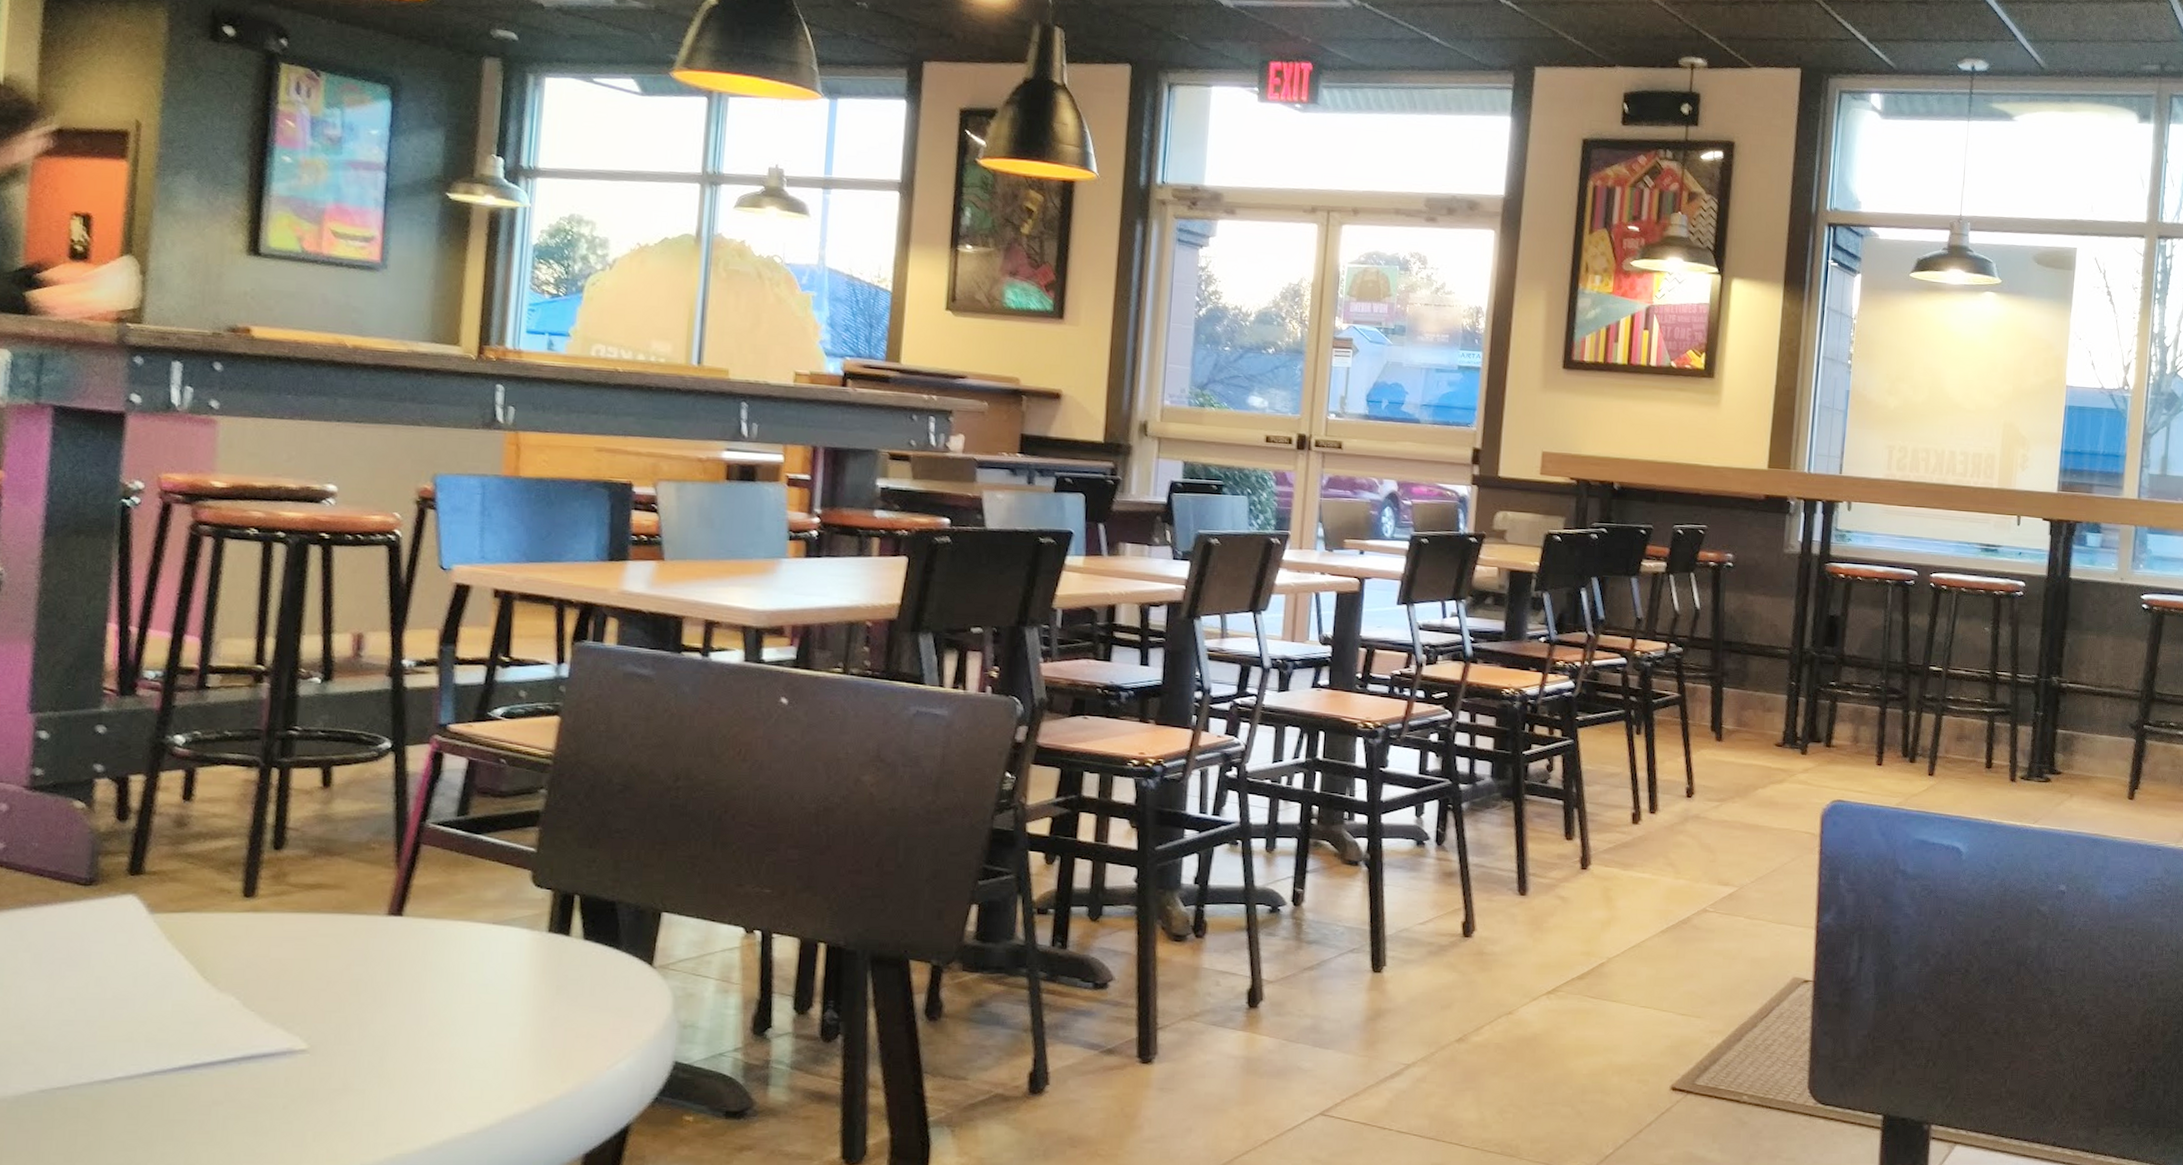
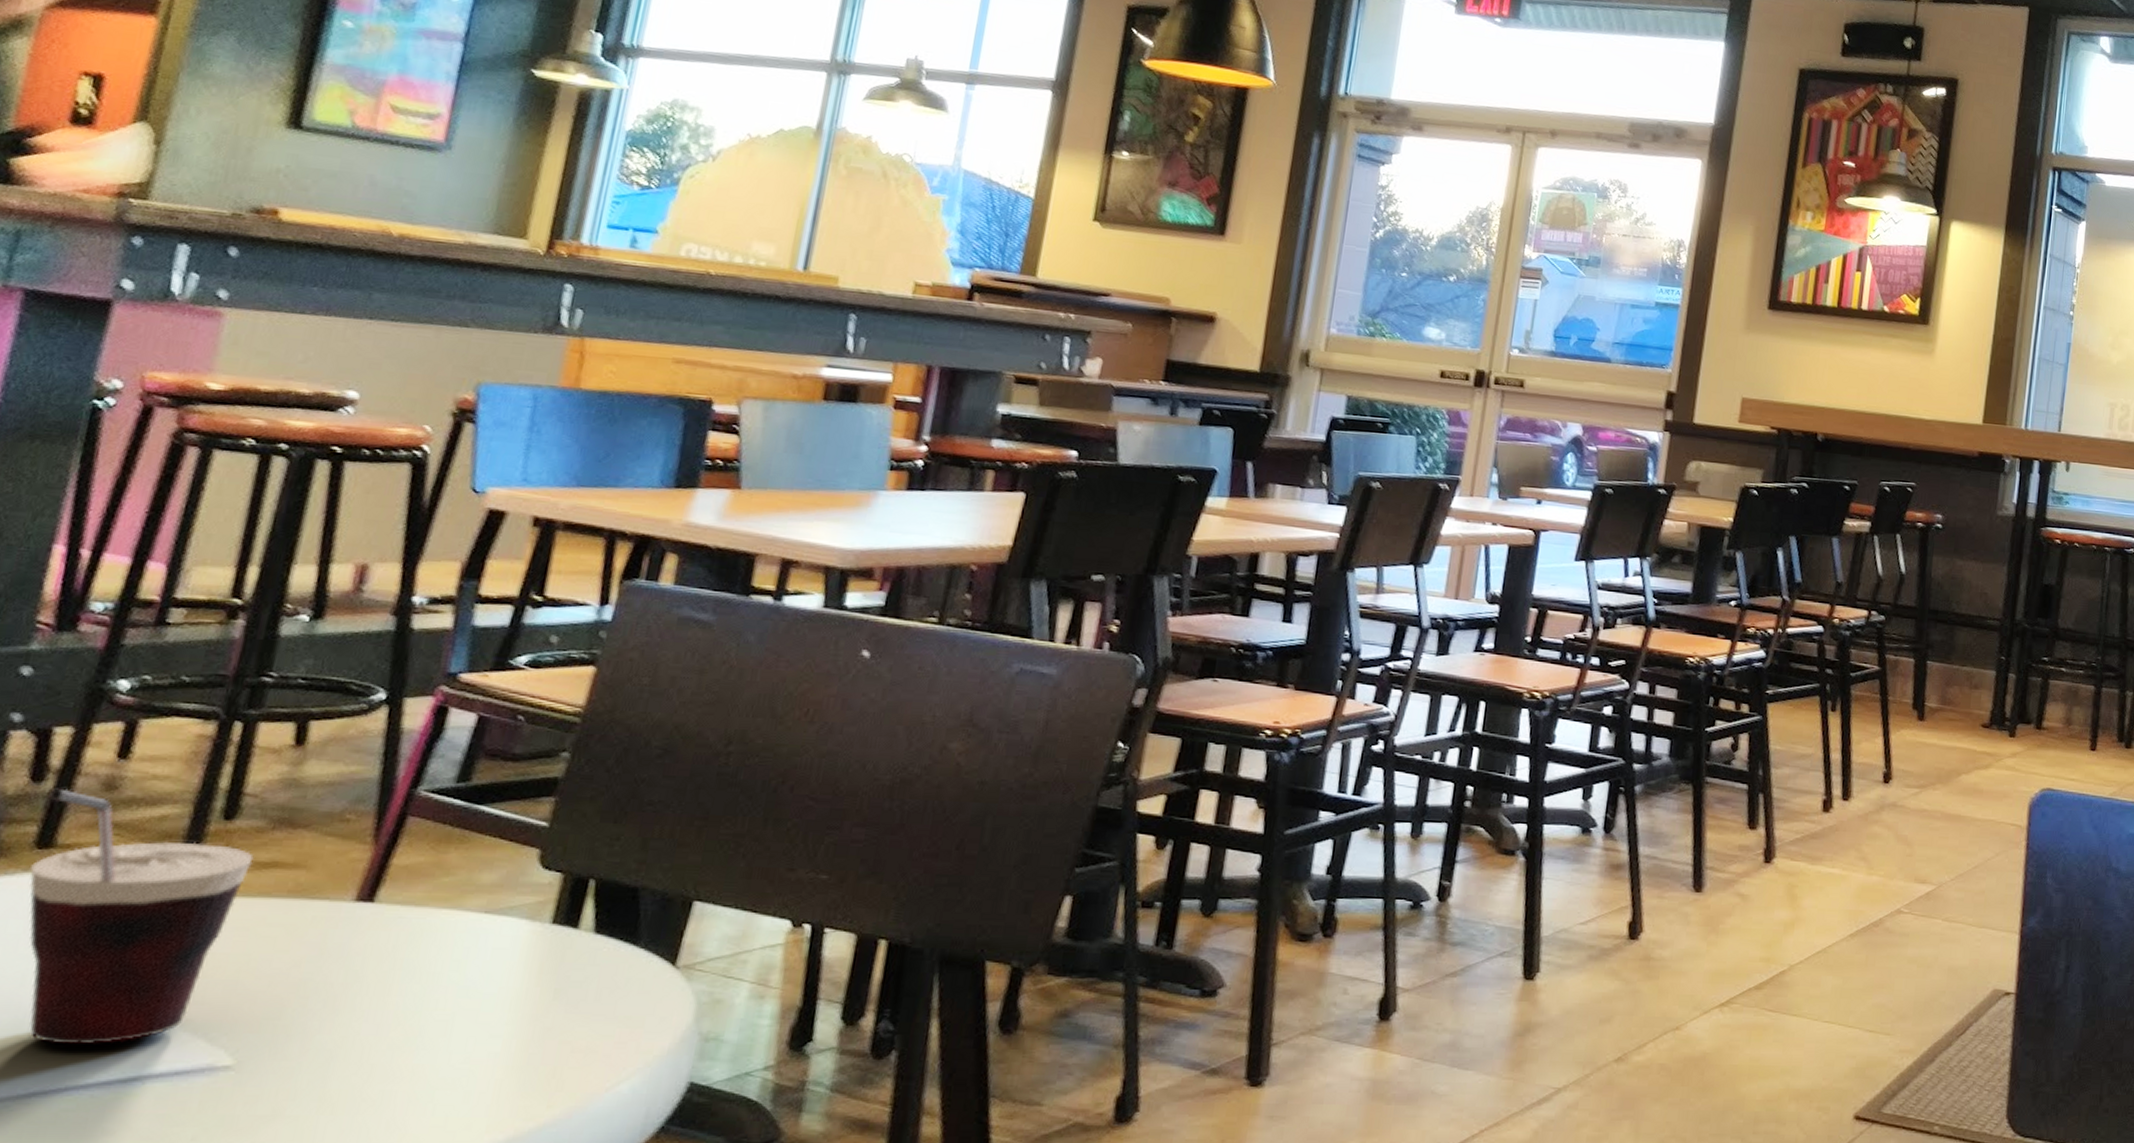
cup: none [127,825,302,1033] -> present [29,788,254,1044]

